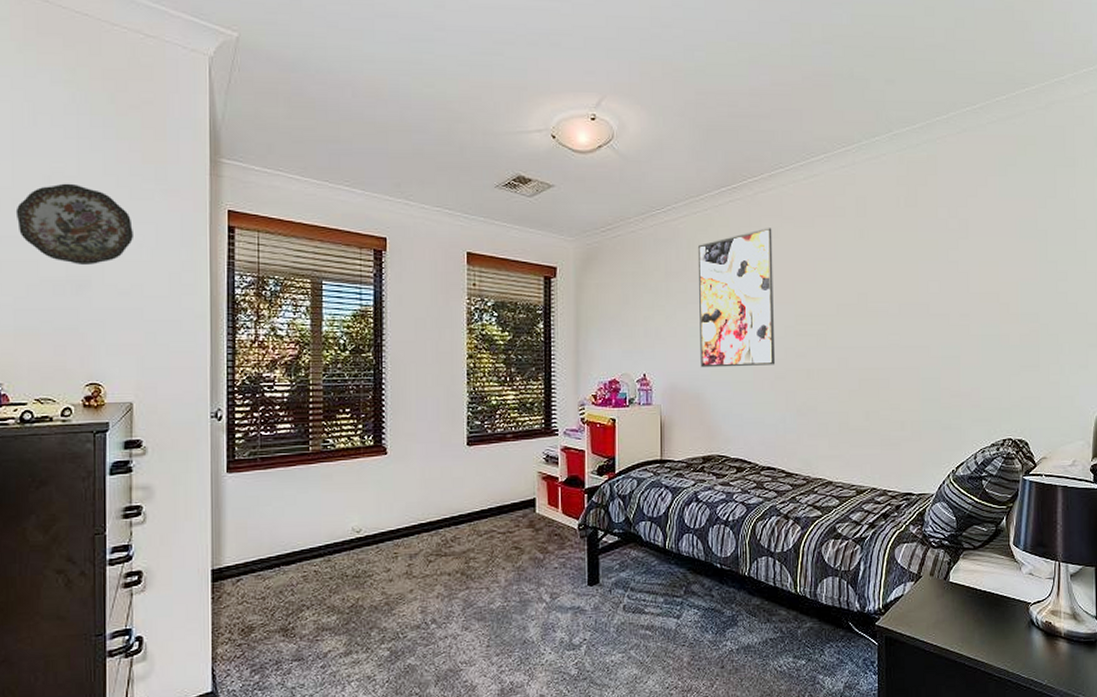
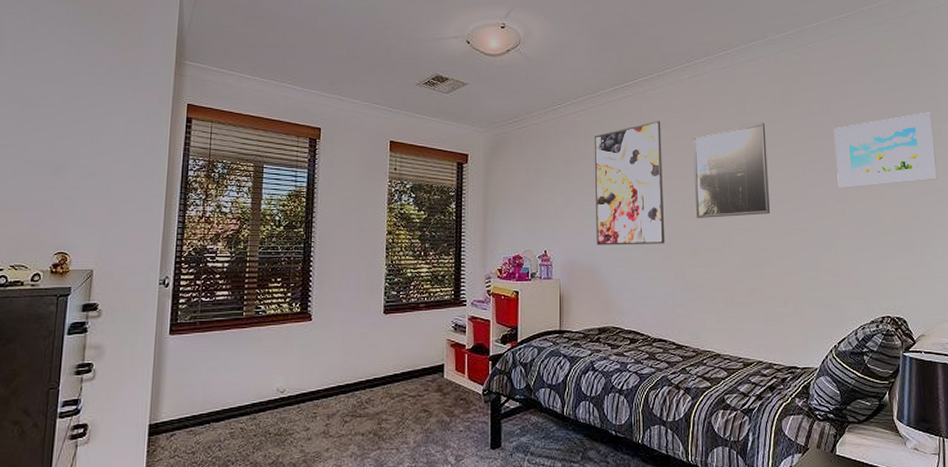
decorative plate: present [15,183,133,264] -> none [11,81,107,149]
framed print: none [807,230,889,336] -> present [693,123,770,218]
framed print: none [961,216,1069,301] -> present [833,112,937,188]

